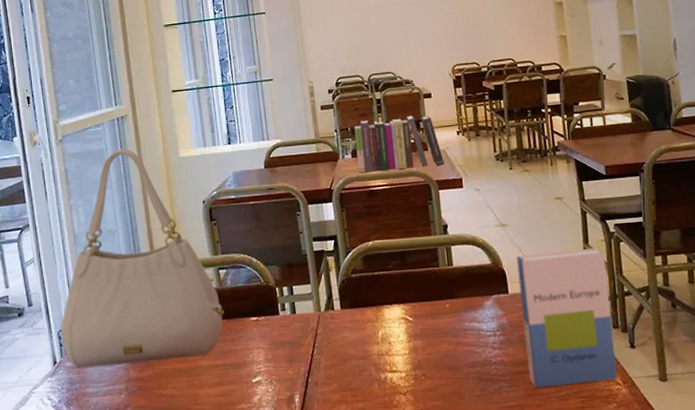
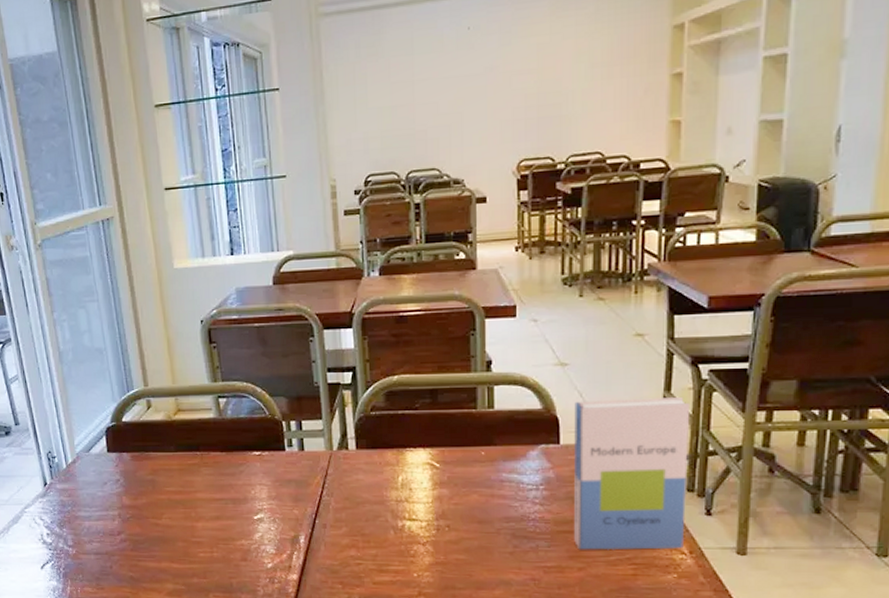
handbag: present [61,149,224,369] -> none [50,257,224,492]
books: present [354,115,444,172] -> none [384,225,495,294]

